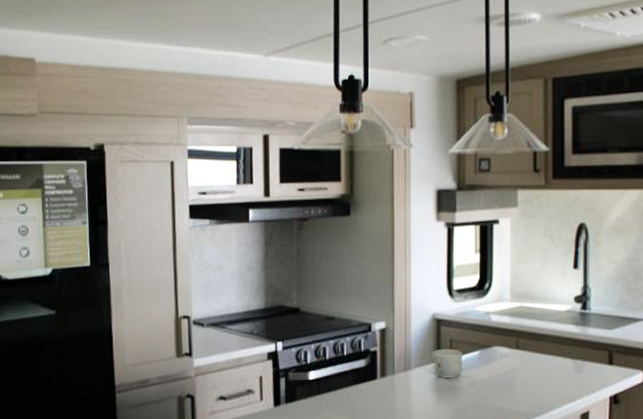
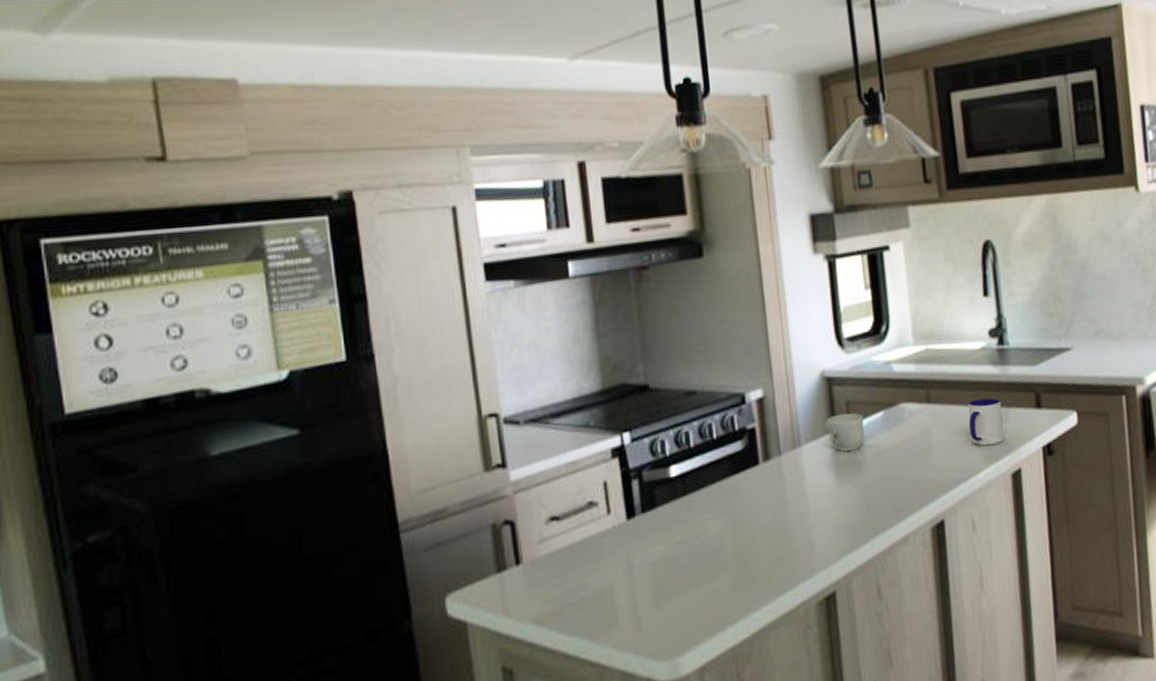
mug: none [548,351,579,389] -> present [967,397,1005,446]

